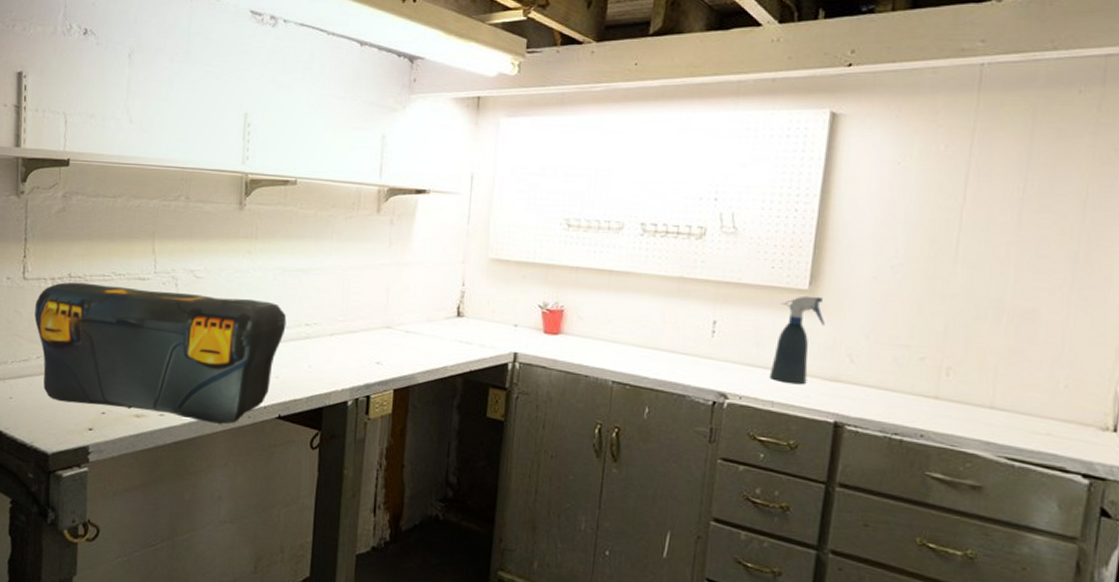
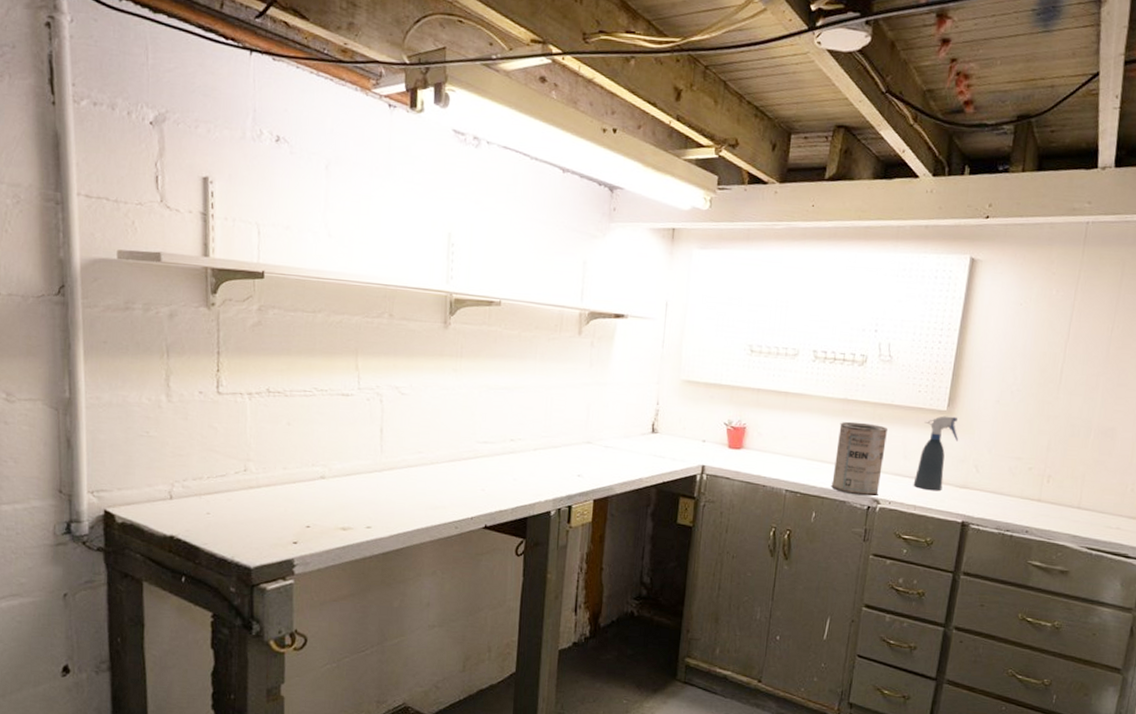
toolbox: present [34,282,287,424] -> none [231,397,492,535]
paint can: none [667,303,736,390] -> present [831,421,889,497]

